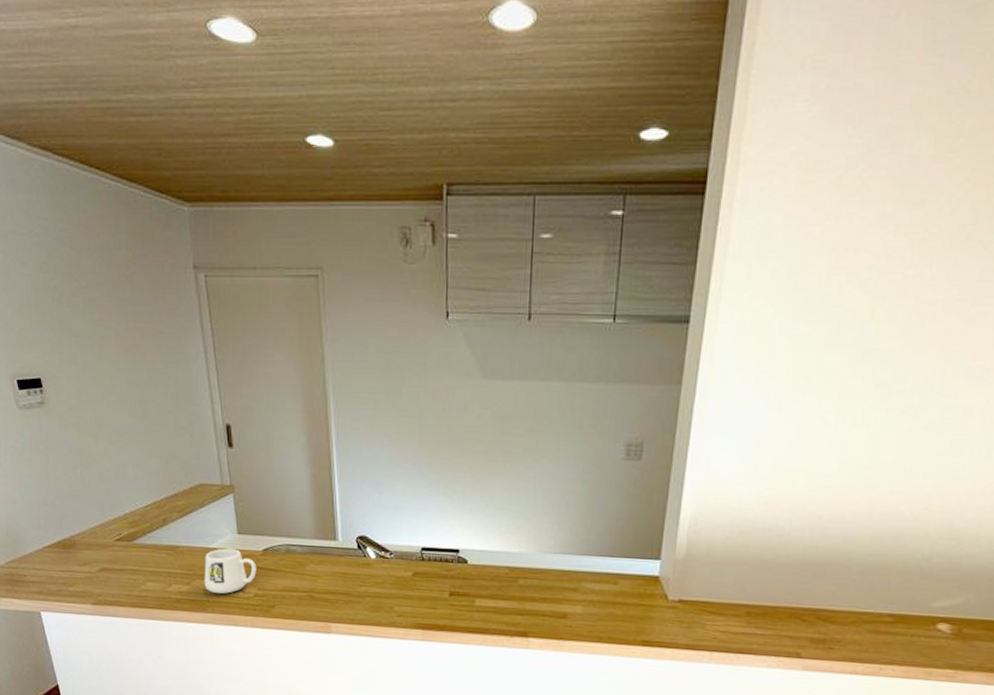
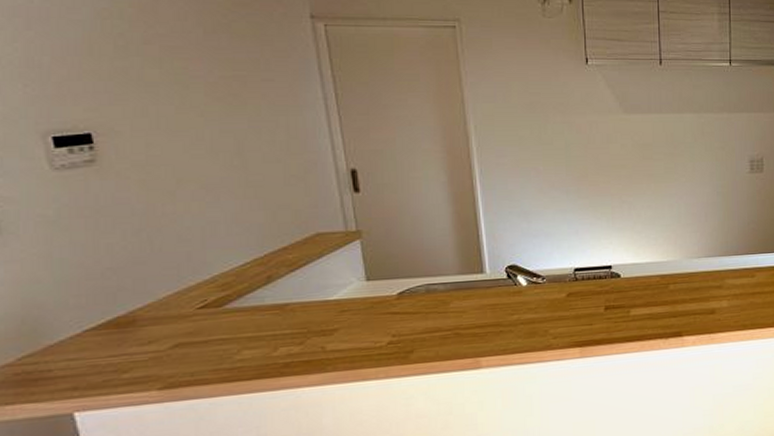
mug: present [204,548,257,594] -> none [322,297,390,349]

